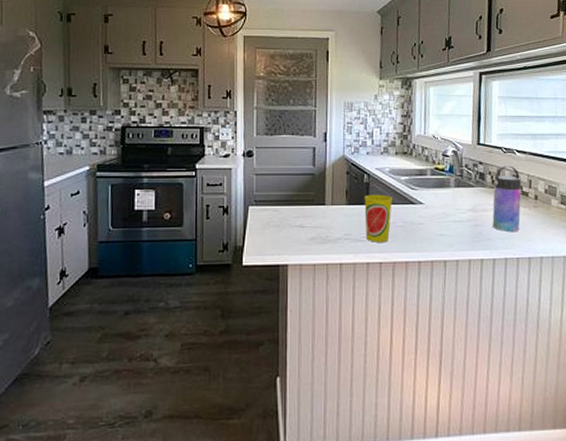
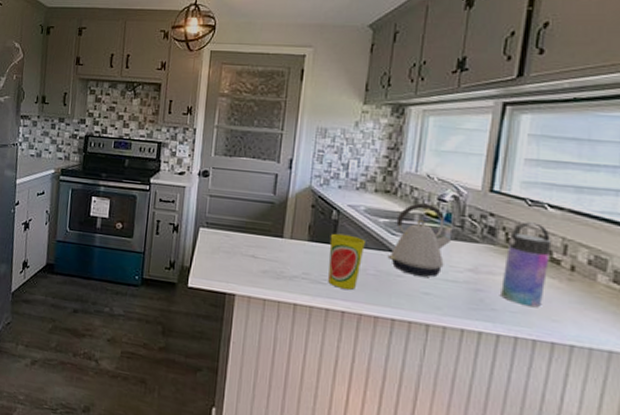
kettle: none [410,160,455,221] -> present [387,203,451,278]

